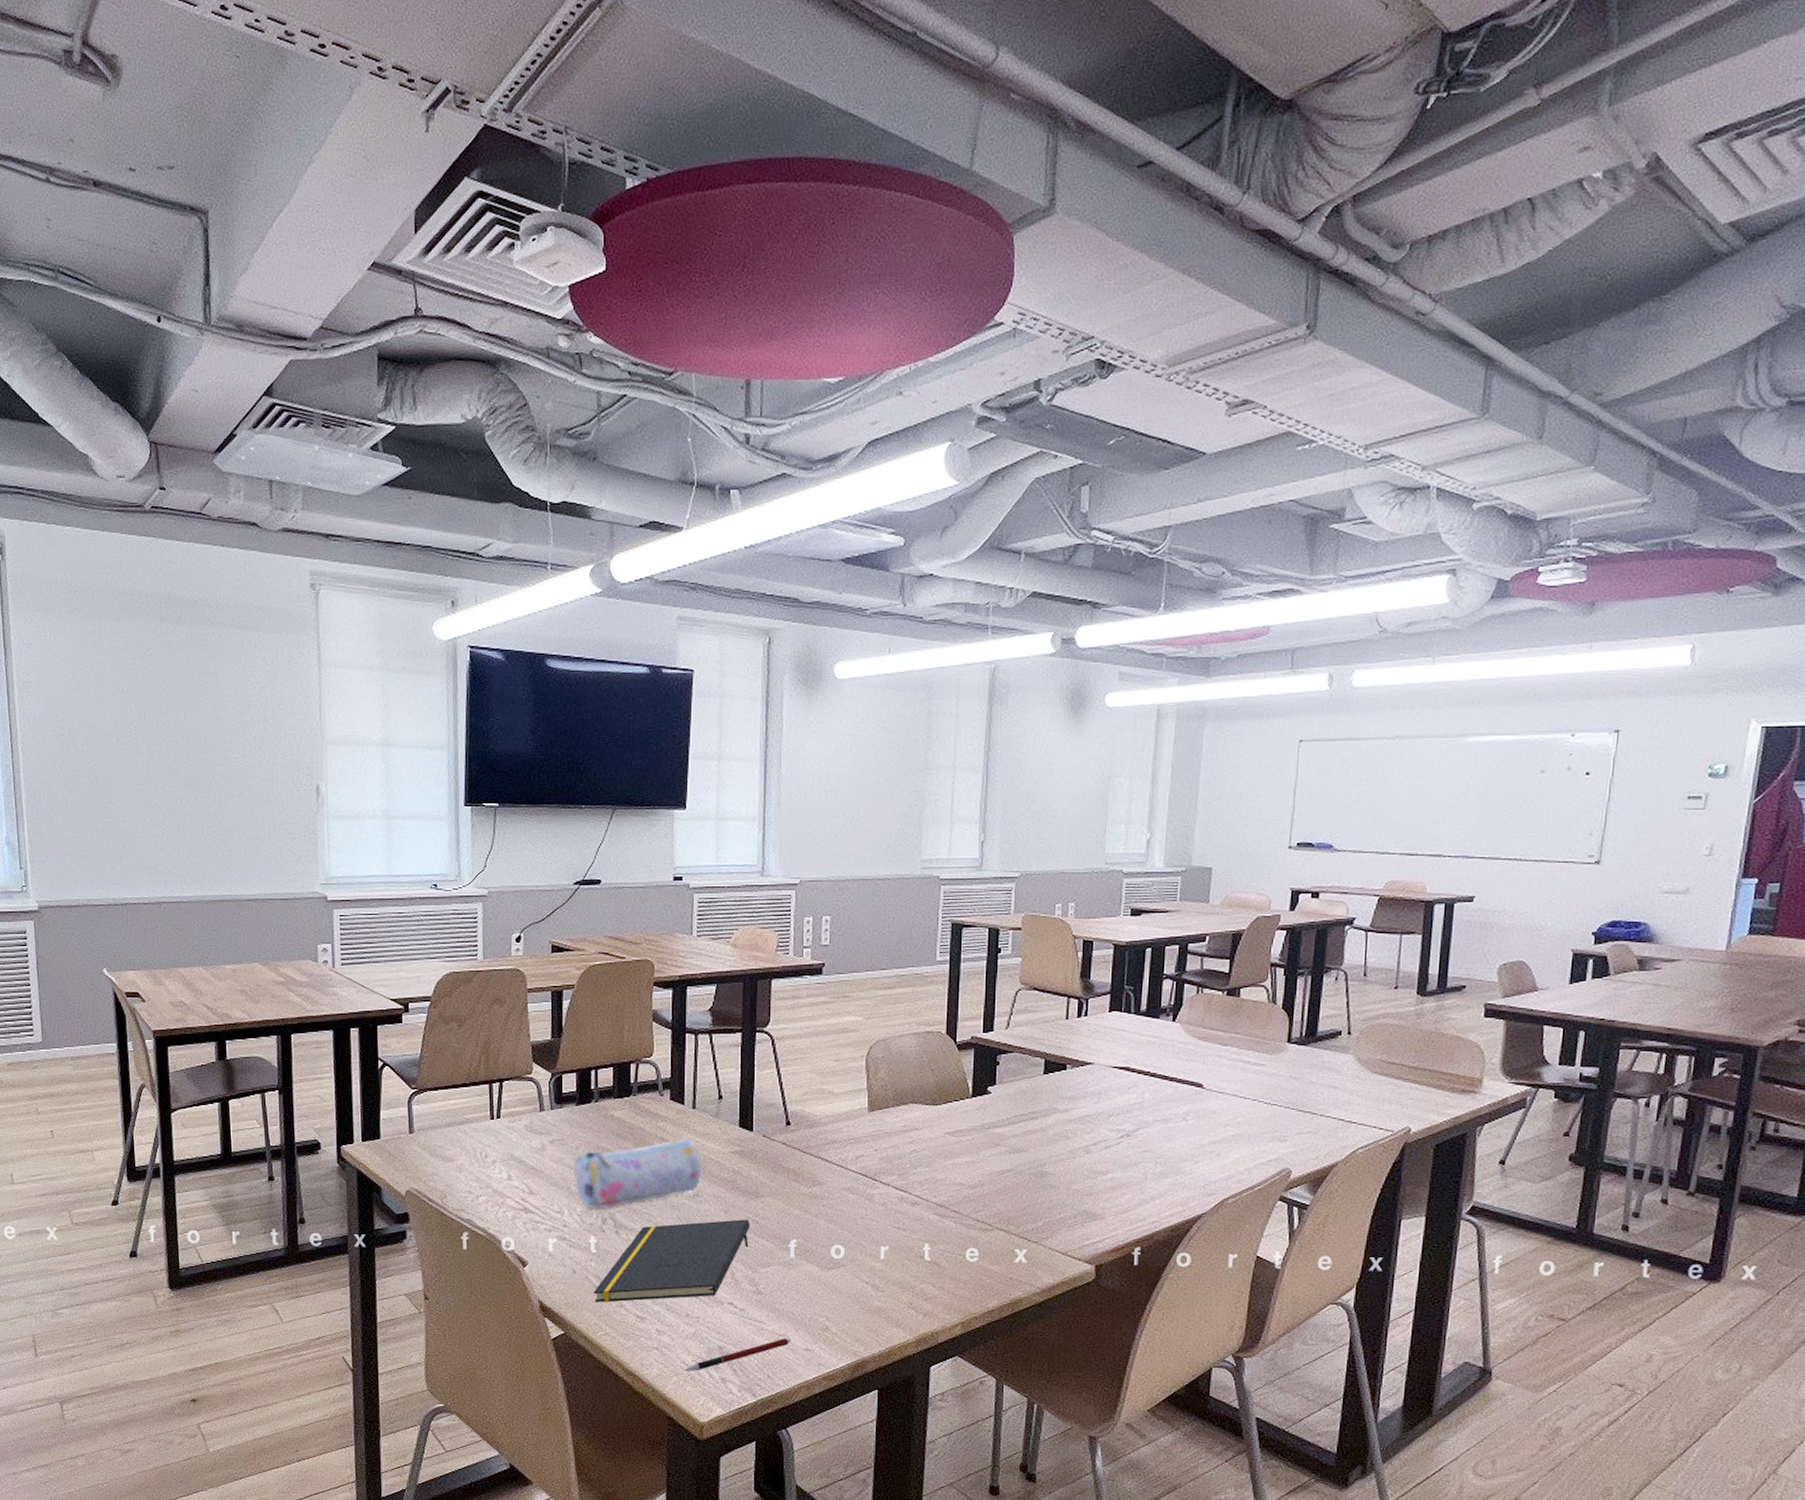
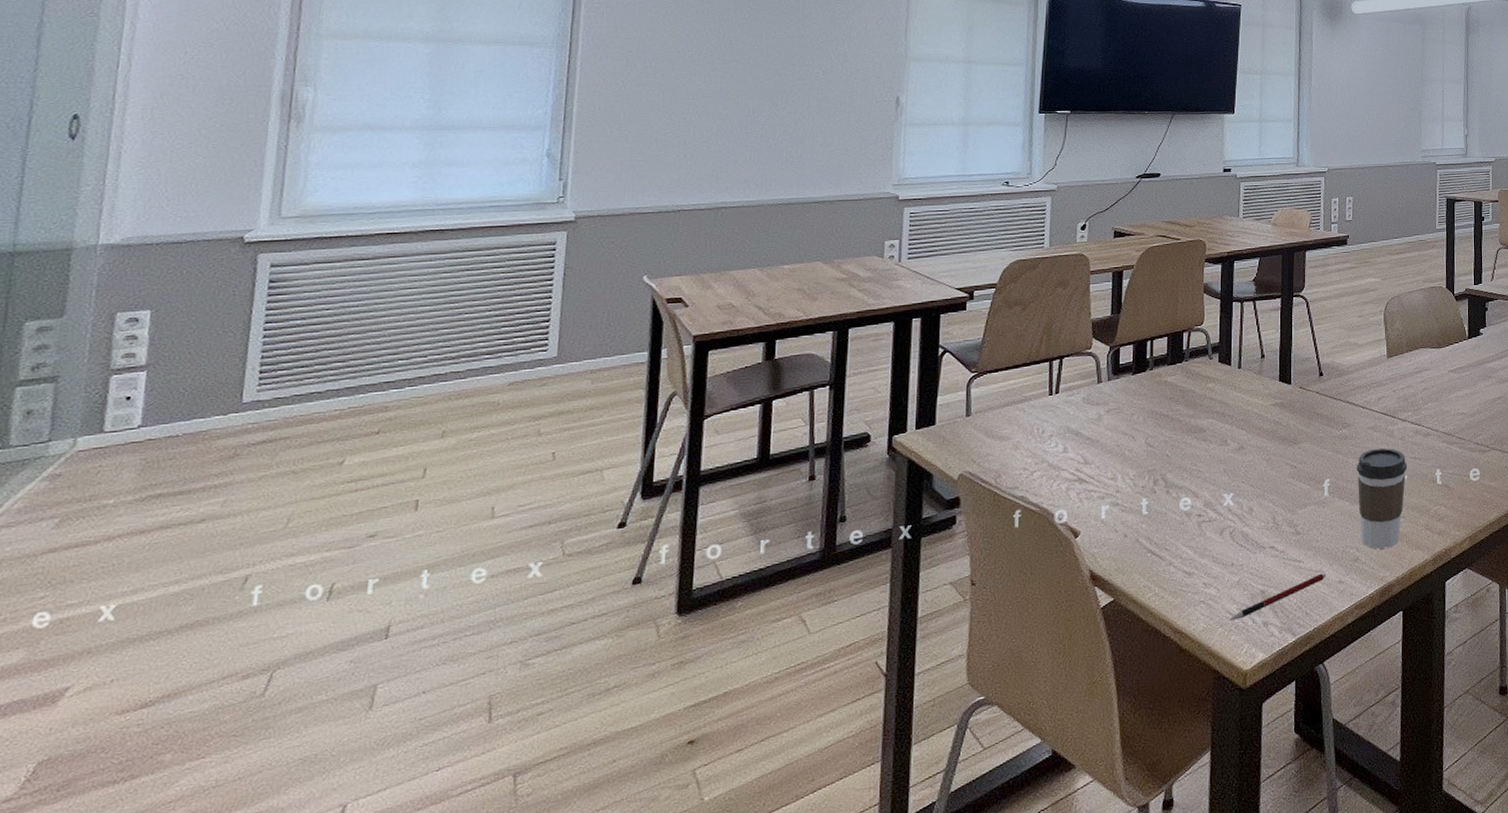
pencil case: present [573,1139,702,1208] -> none [1128,396,1246,471]
notepad: present [593,1219,750,1303] -> none [1143,465,1289,564]
coffee cup: none [828,1212,888,1322] -> present [1356,447,1407,549]

